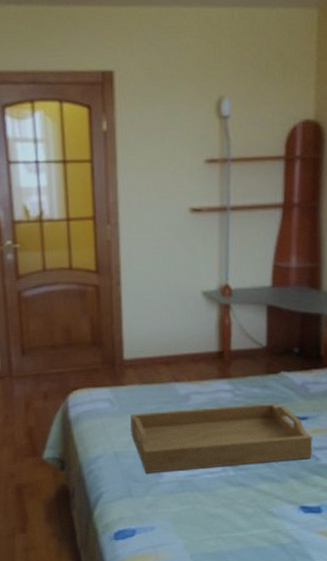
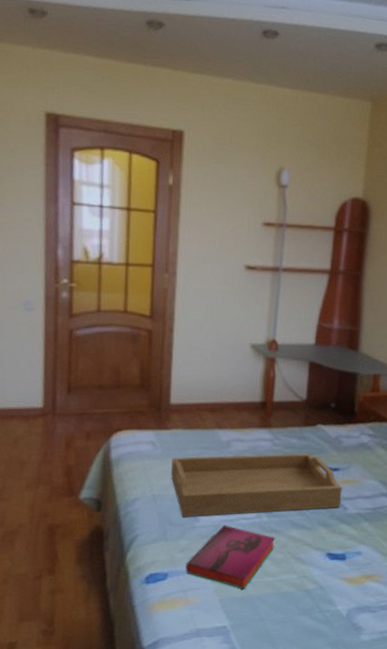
hardback book: none [153,479,244,545] -> present [185,524,276,589]

